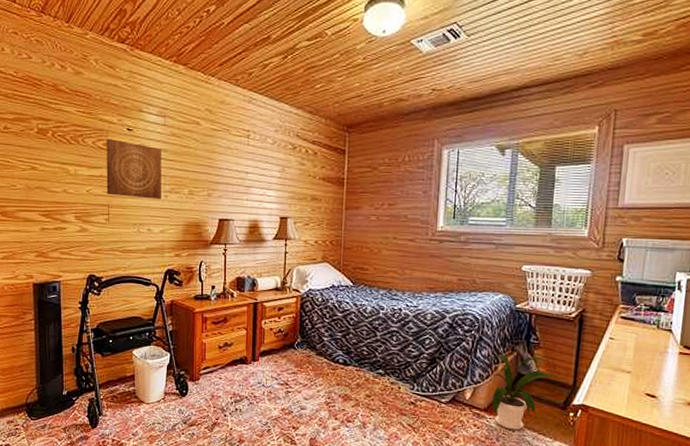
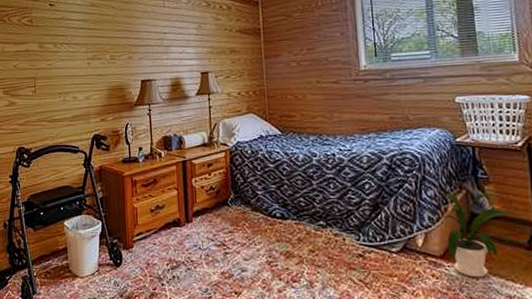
wall art: present [106,138,161,200] -> none [30,14,84,68]

